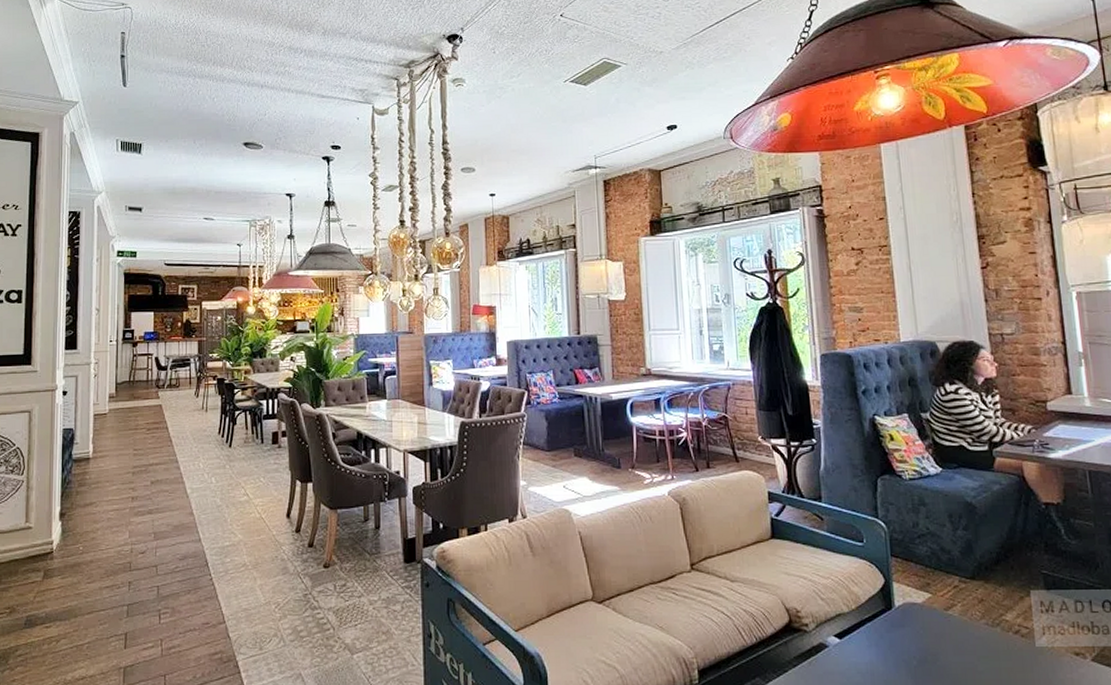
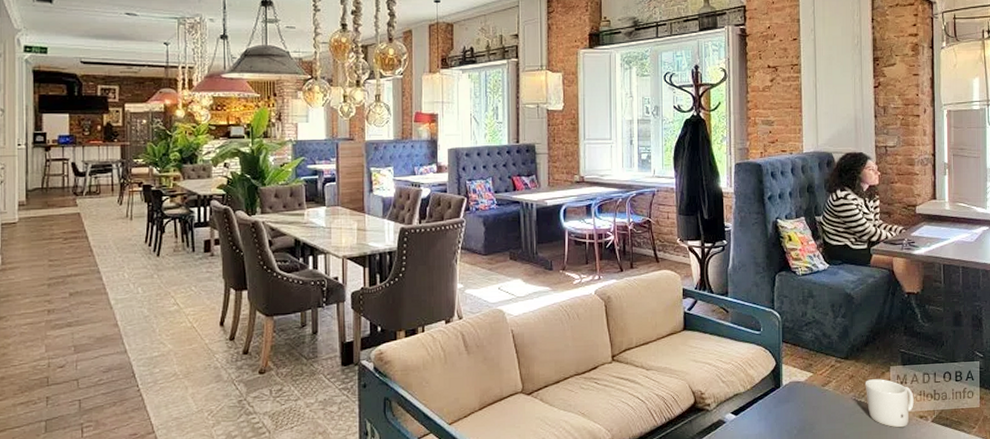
mug: none [998,605,1066,666] -> present [865,379,914,428]

